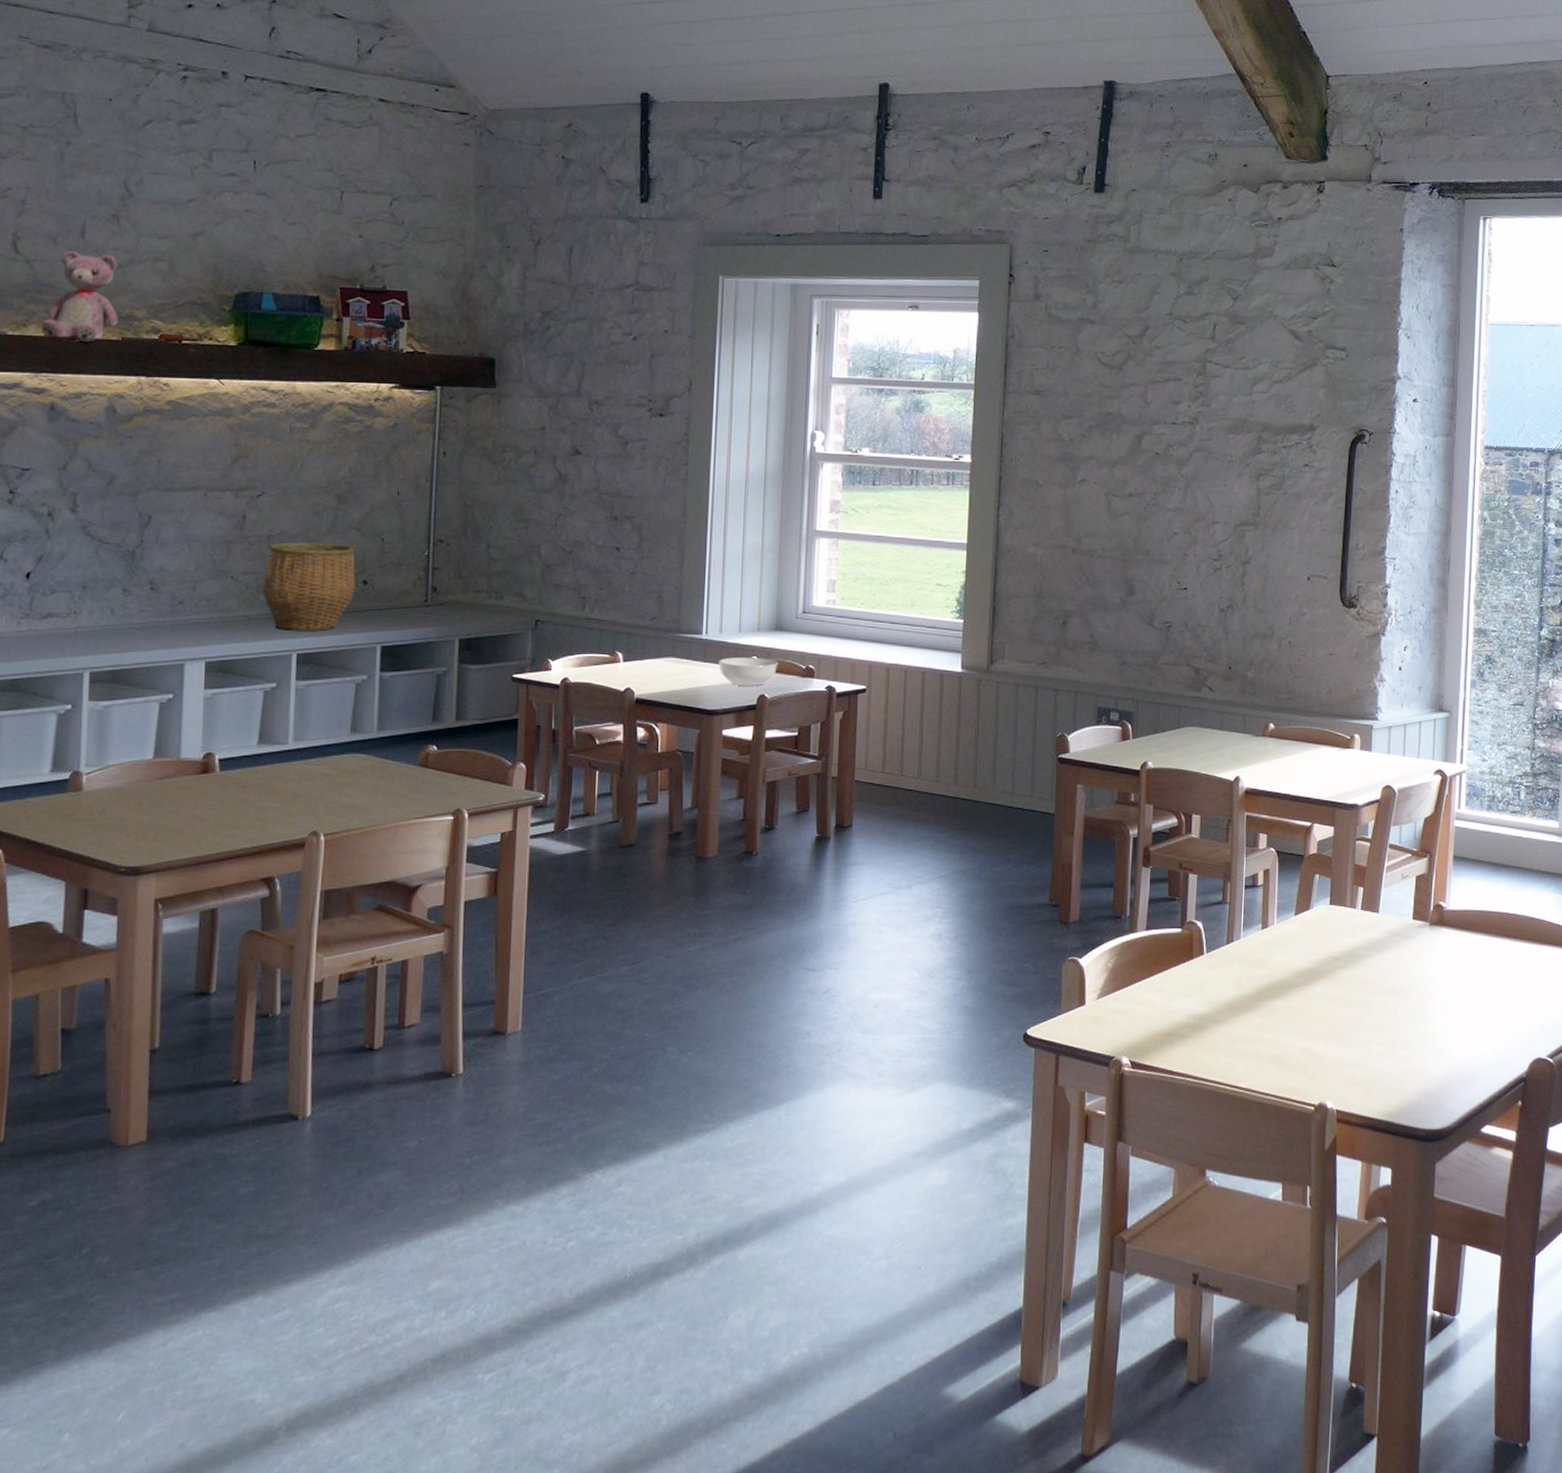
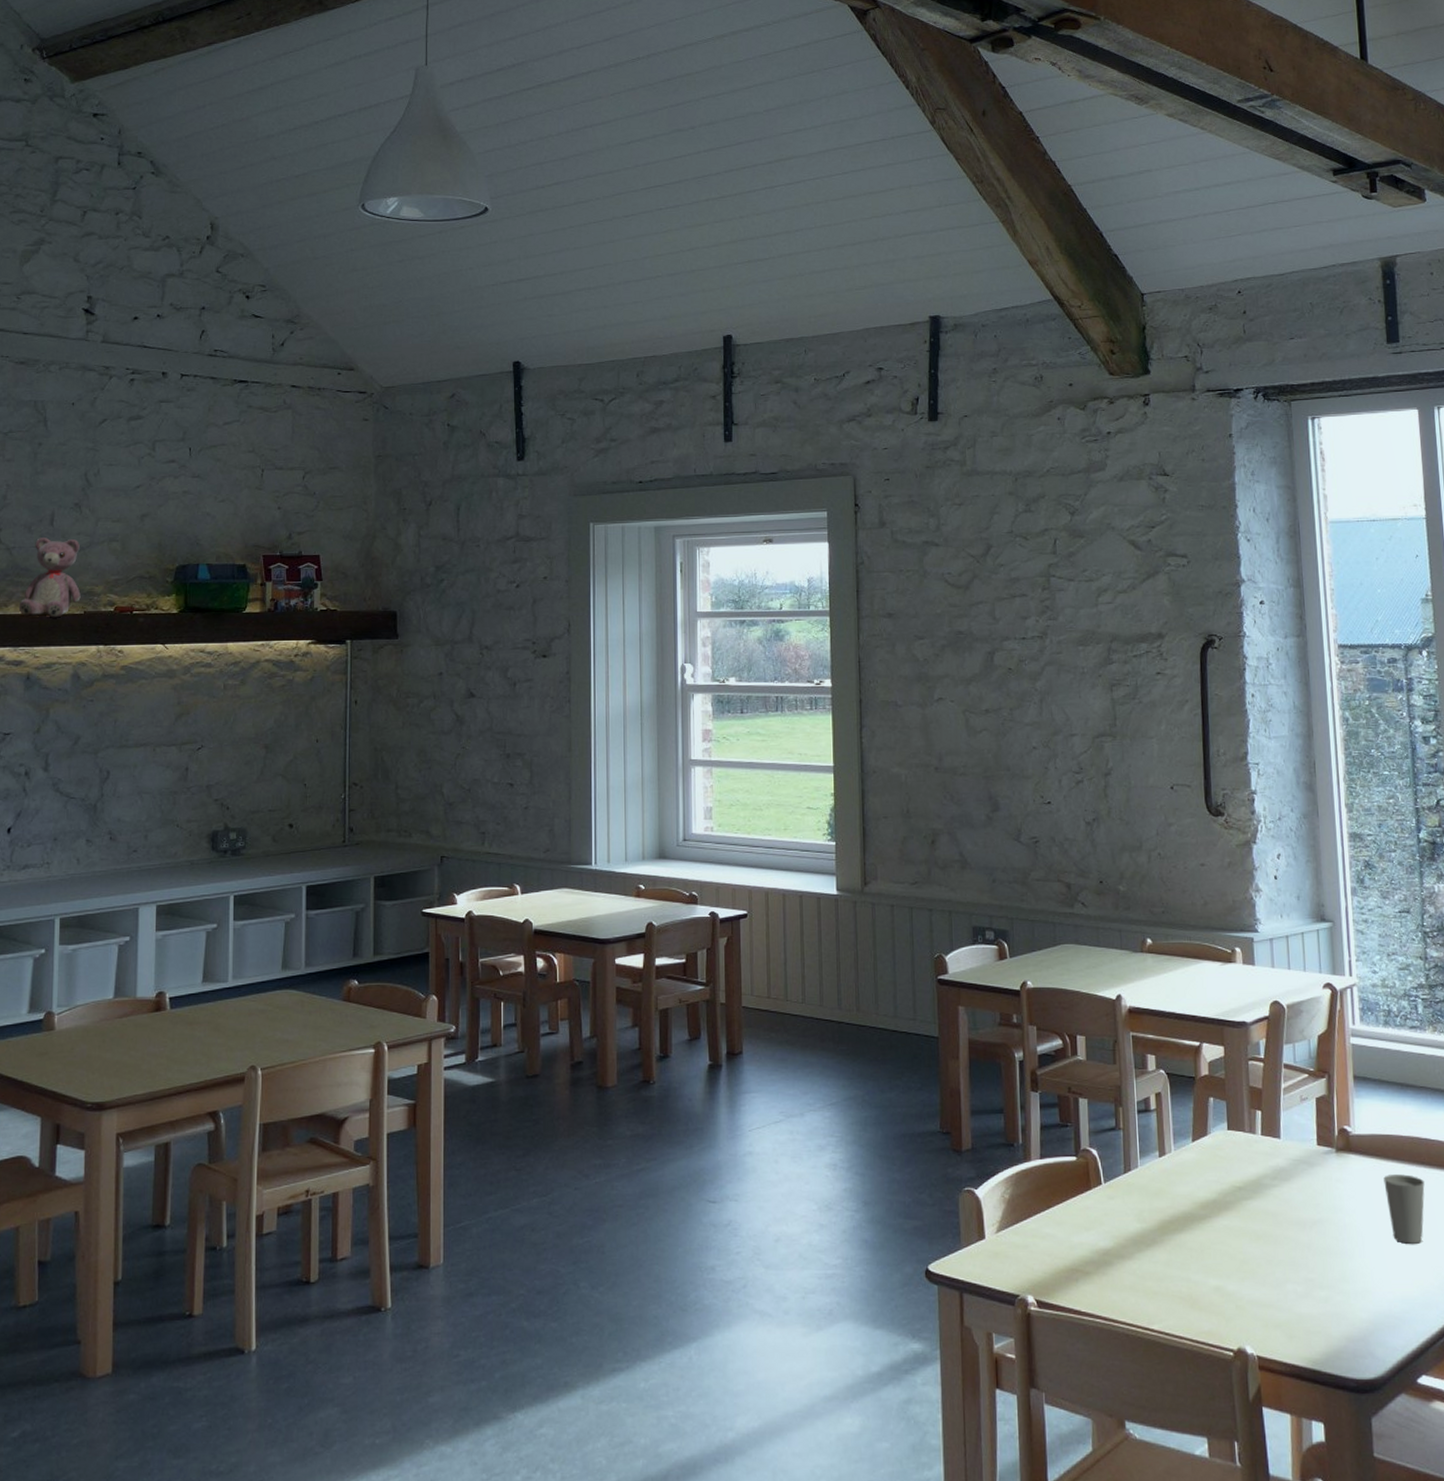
basket: present [262,540,356,631] -> none [203,790,283,873]
bowl: present [718,657,778,687] -> none [608,886,664,915]
cup: none [1471,946,1508,1009] -> present [1383,1174,1425,1244]

